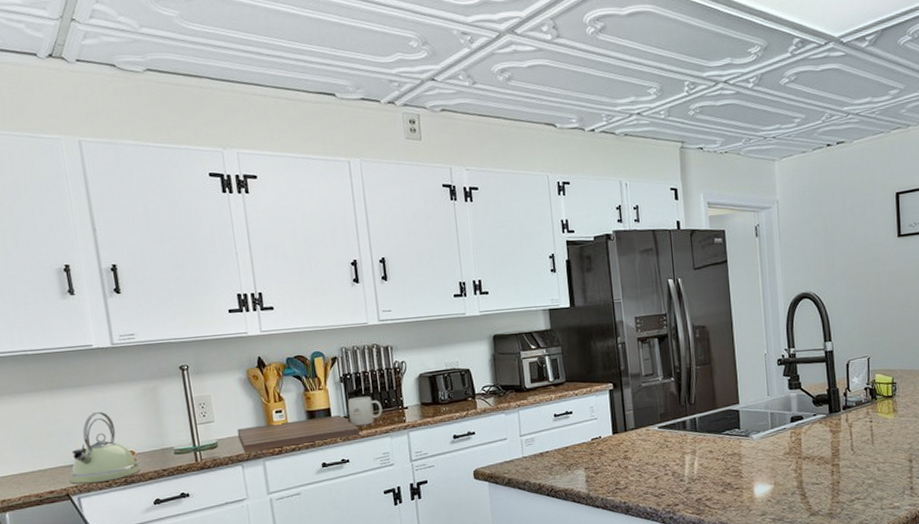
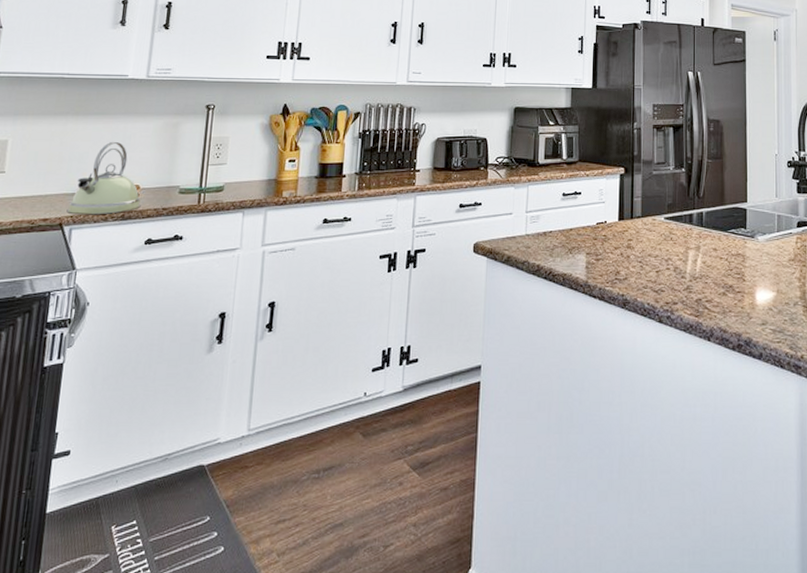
cutting board: present [237,415,360,452] -> none [246,171,368,200]
mug: present [348,396,383,427] -> none [360,154,395,184]

